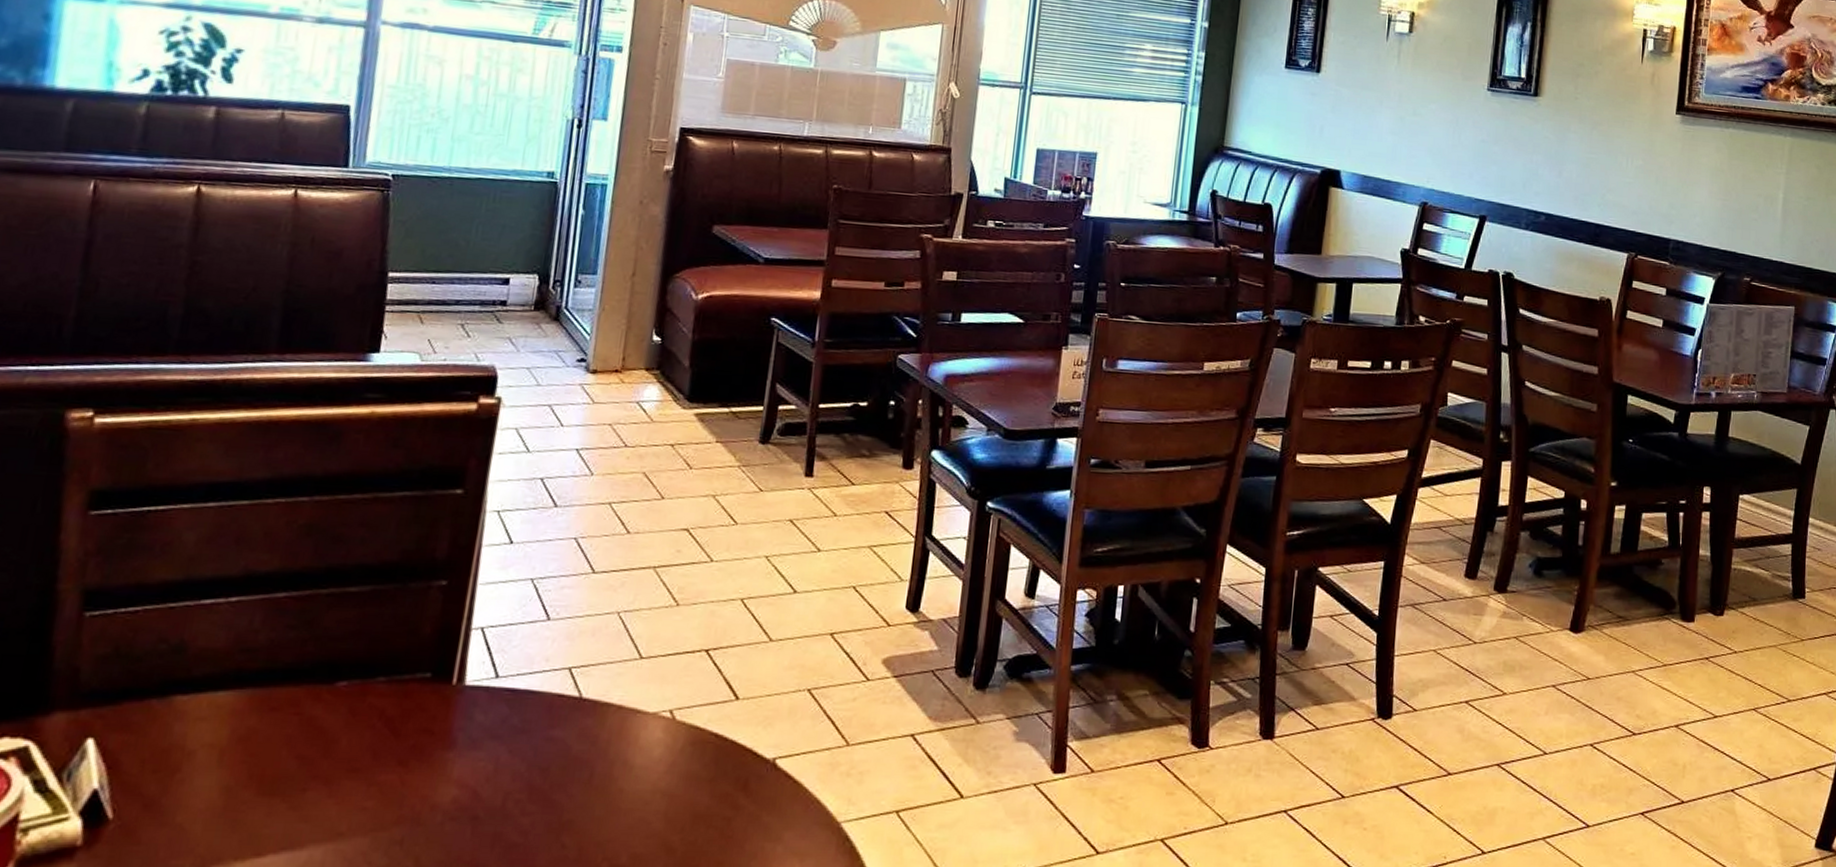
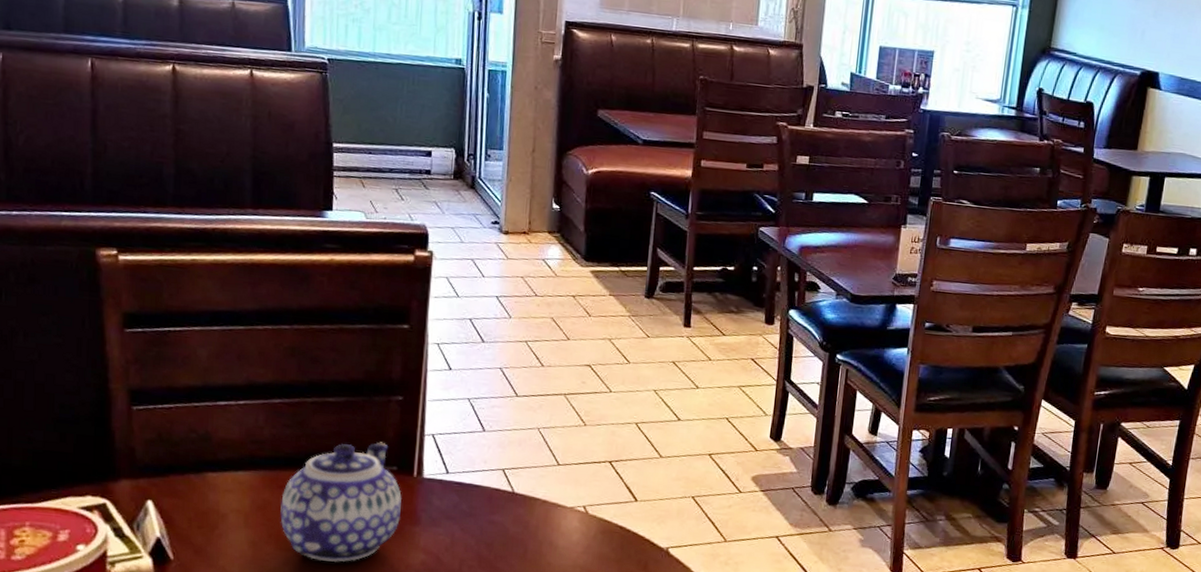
teapot: none [266,641,434,807] -> present [280,442,402,562]

